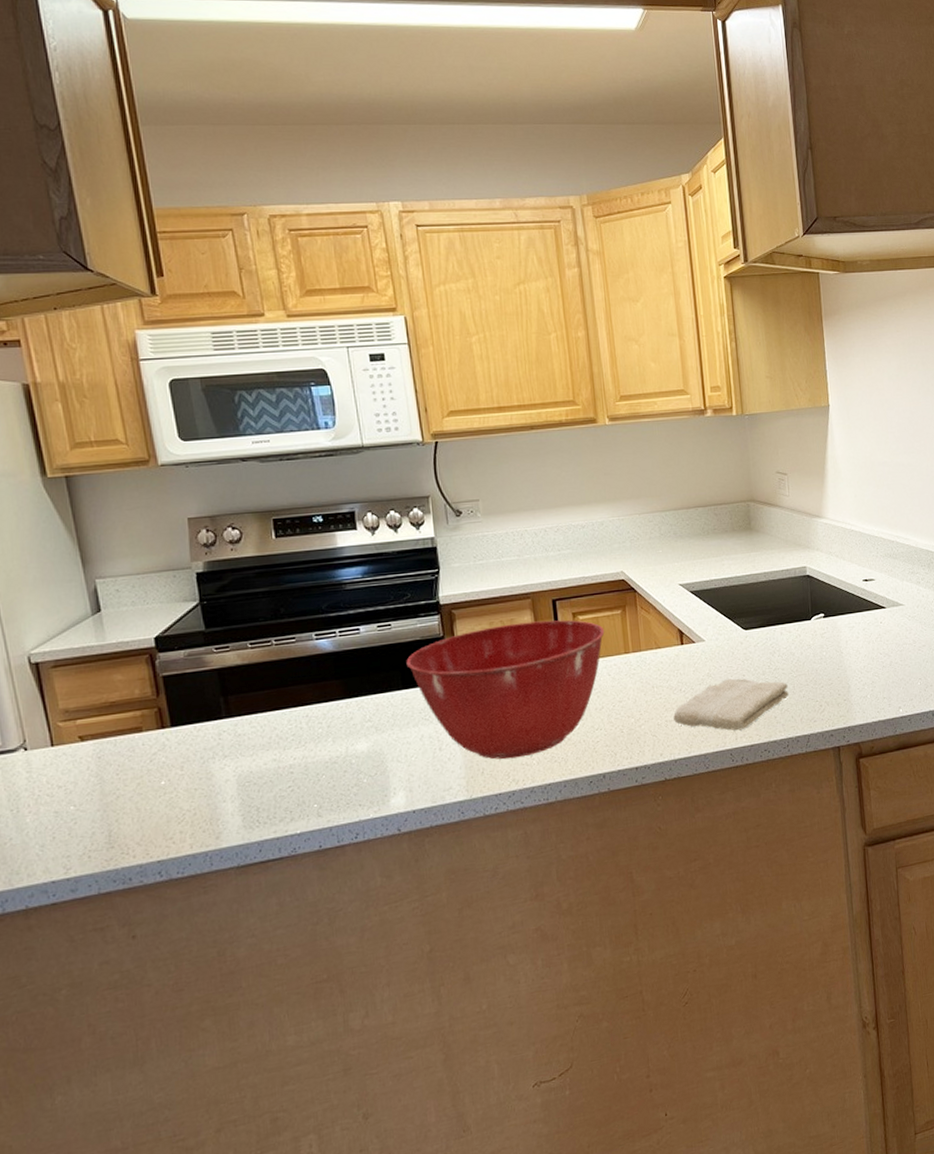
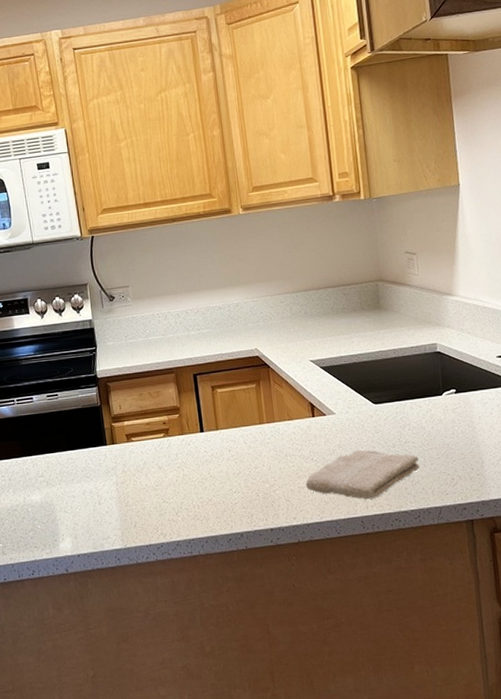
mixing bowl: present [406,620,605,760] -> none [70,392,241,515]

